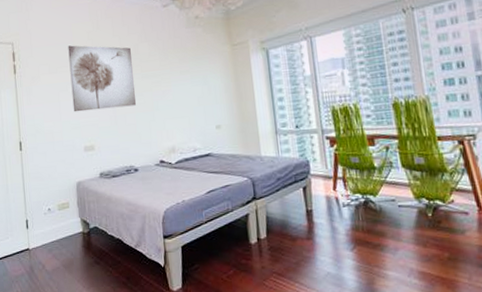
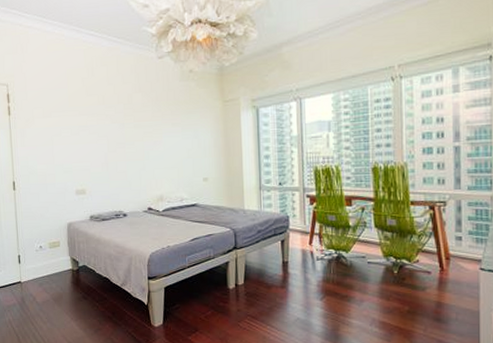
wall art: present [68,45,137,112] -> none [62,90,128,157]

